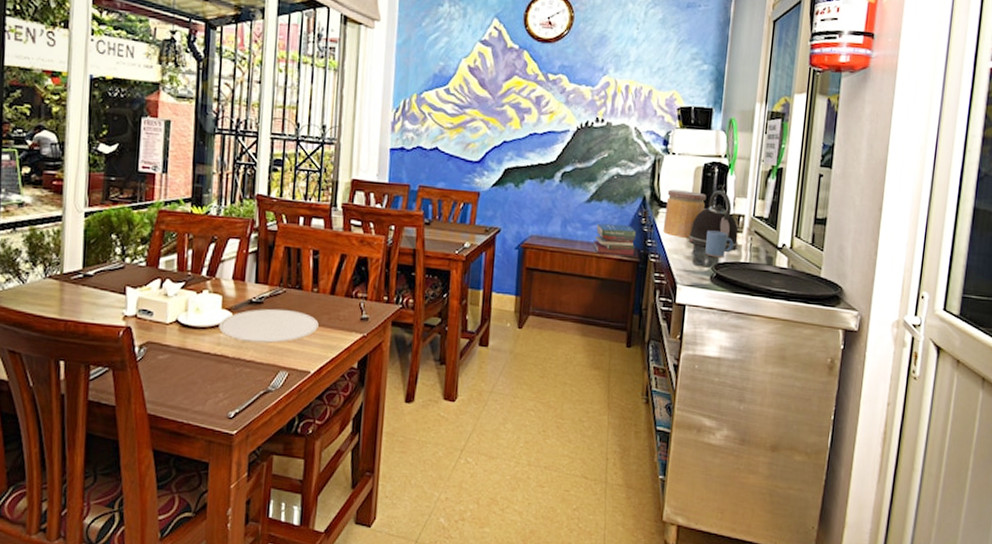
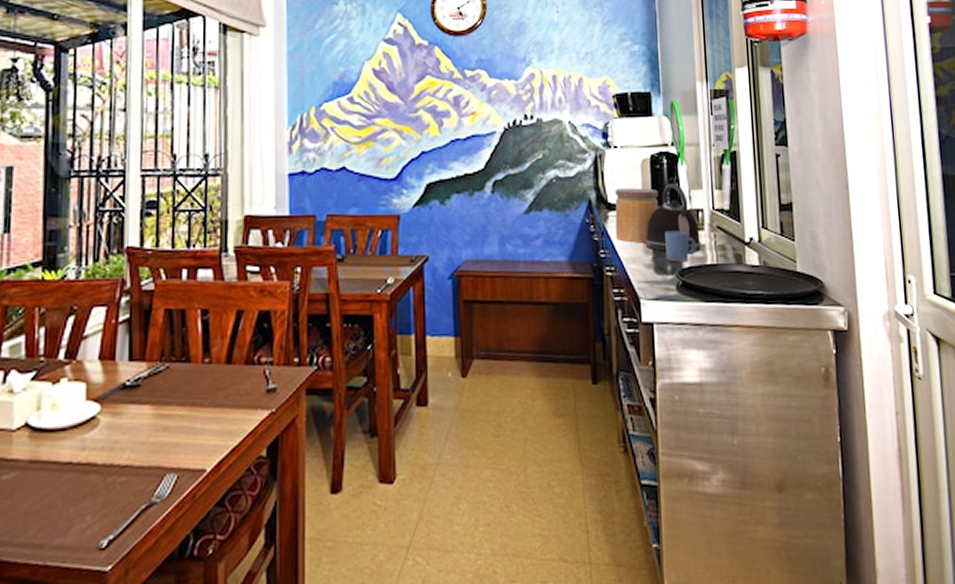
plate: present [219,308,319,344] -> none [83,390,213,442]
books: present [593,223,637,256] -> none [538,235,587,274]

